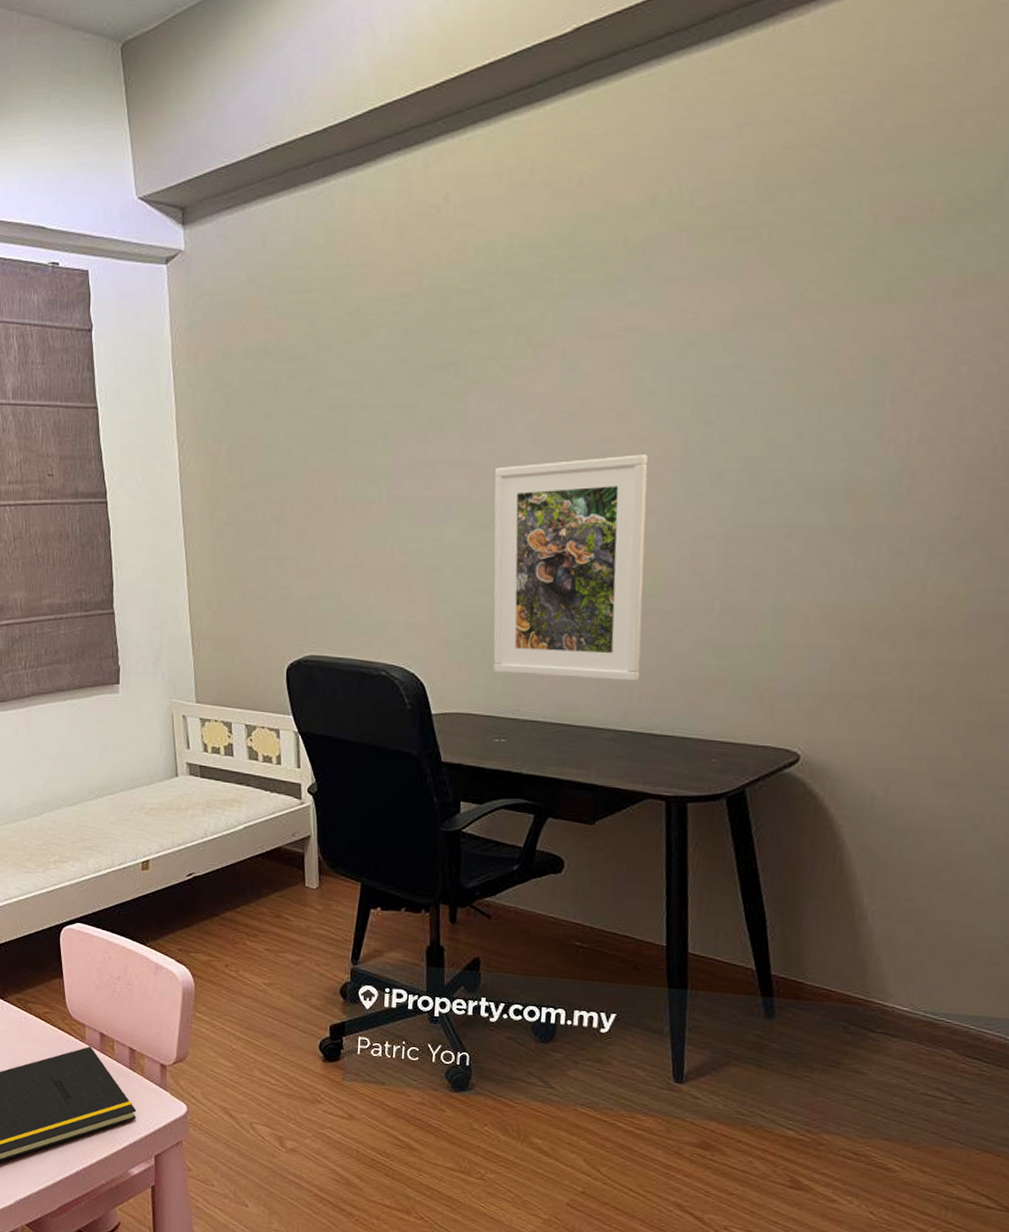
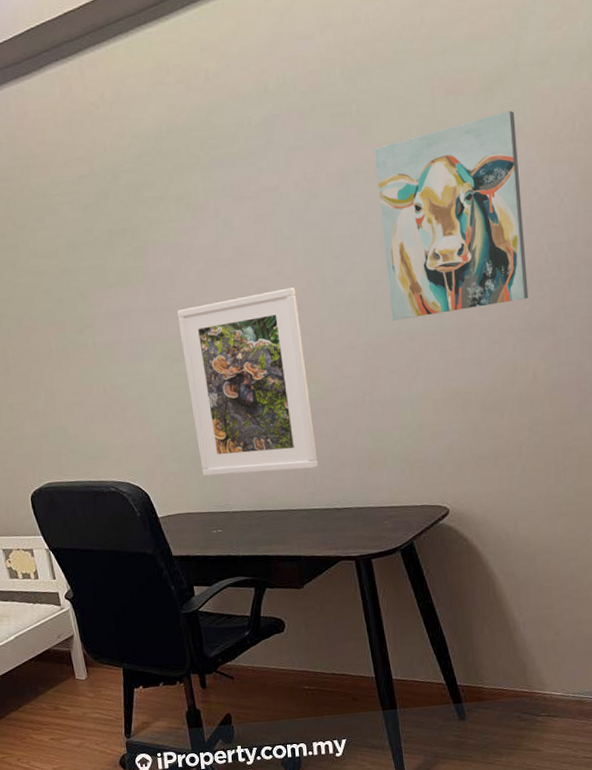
wall art: none [767,250,986,510] -> present [374,110,529,321]

